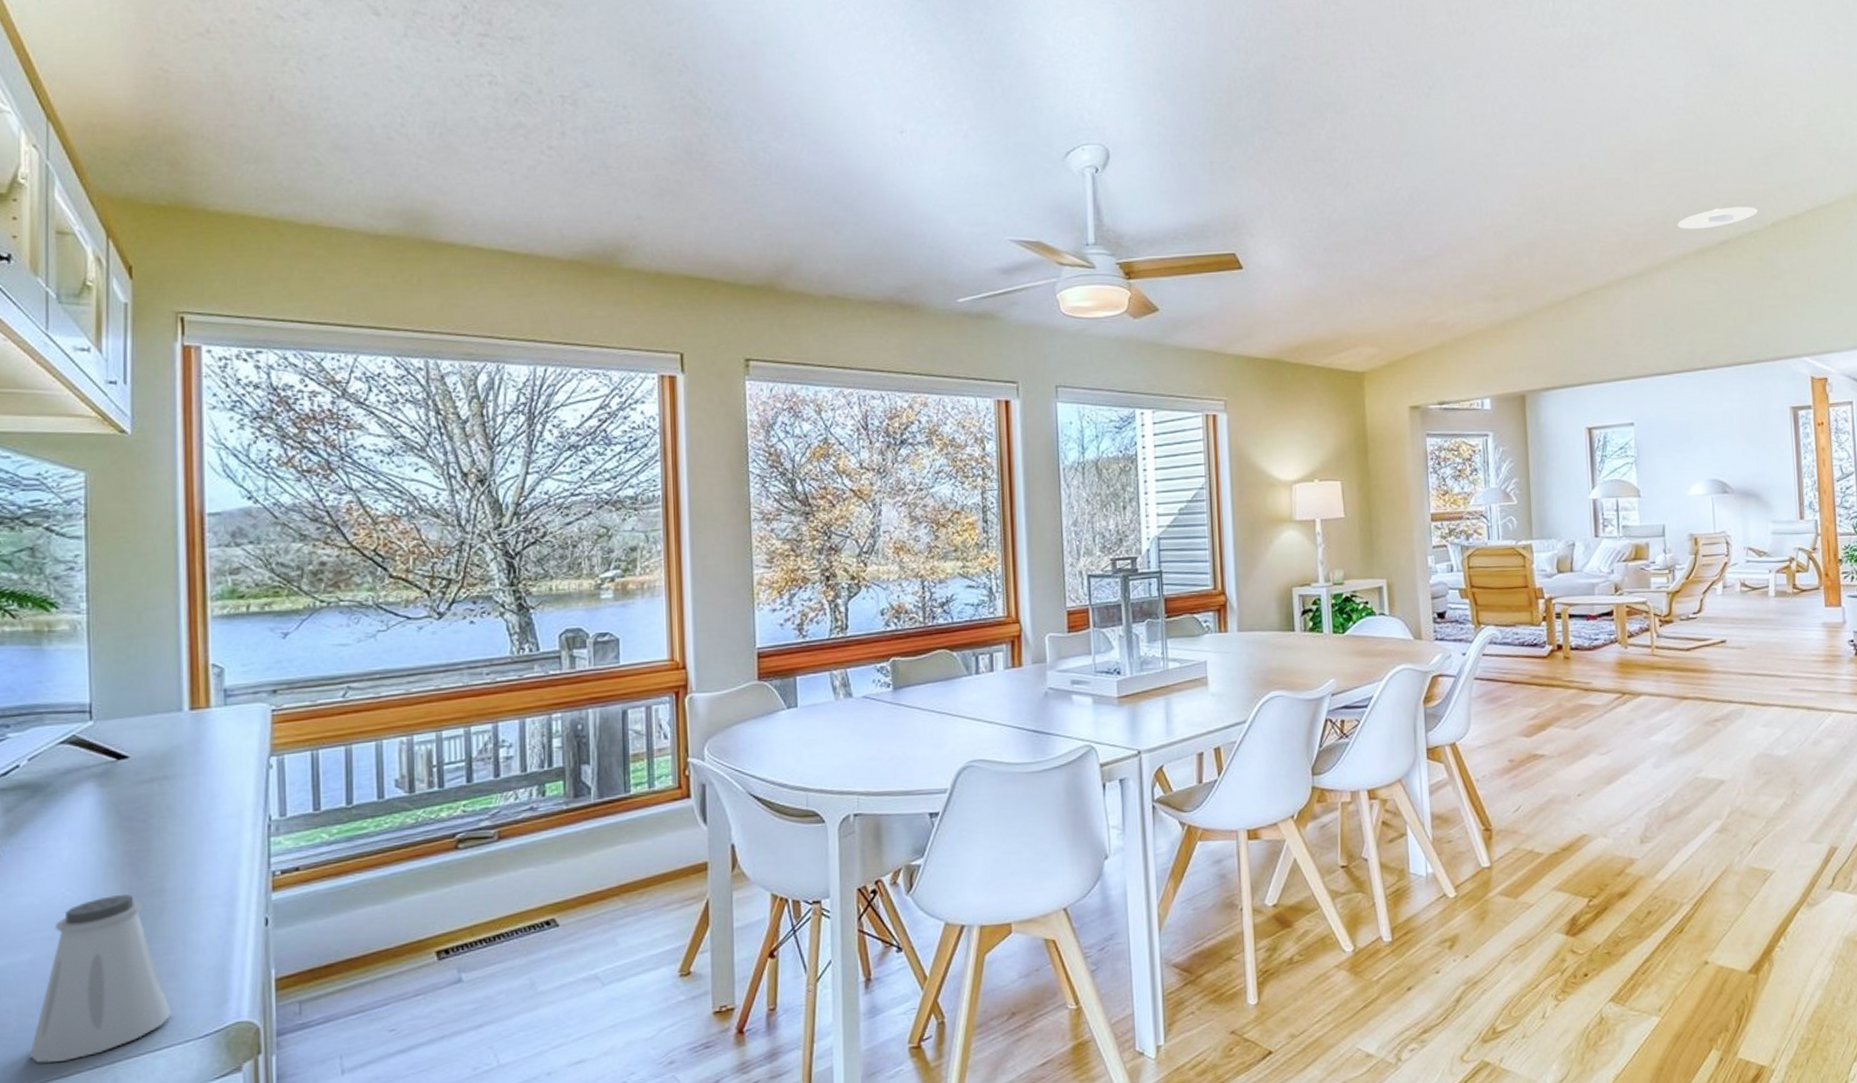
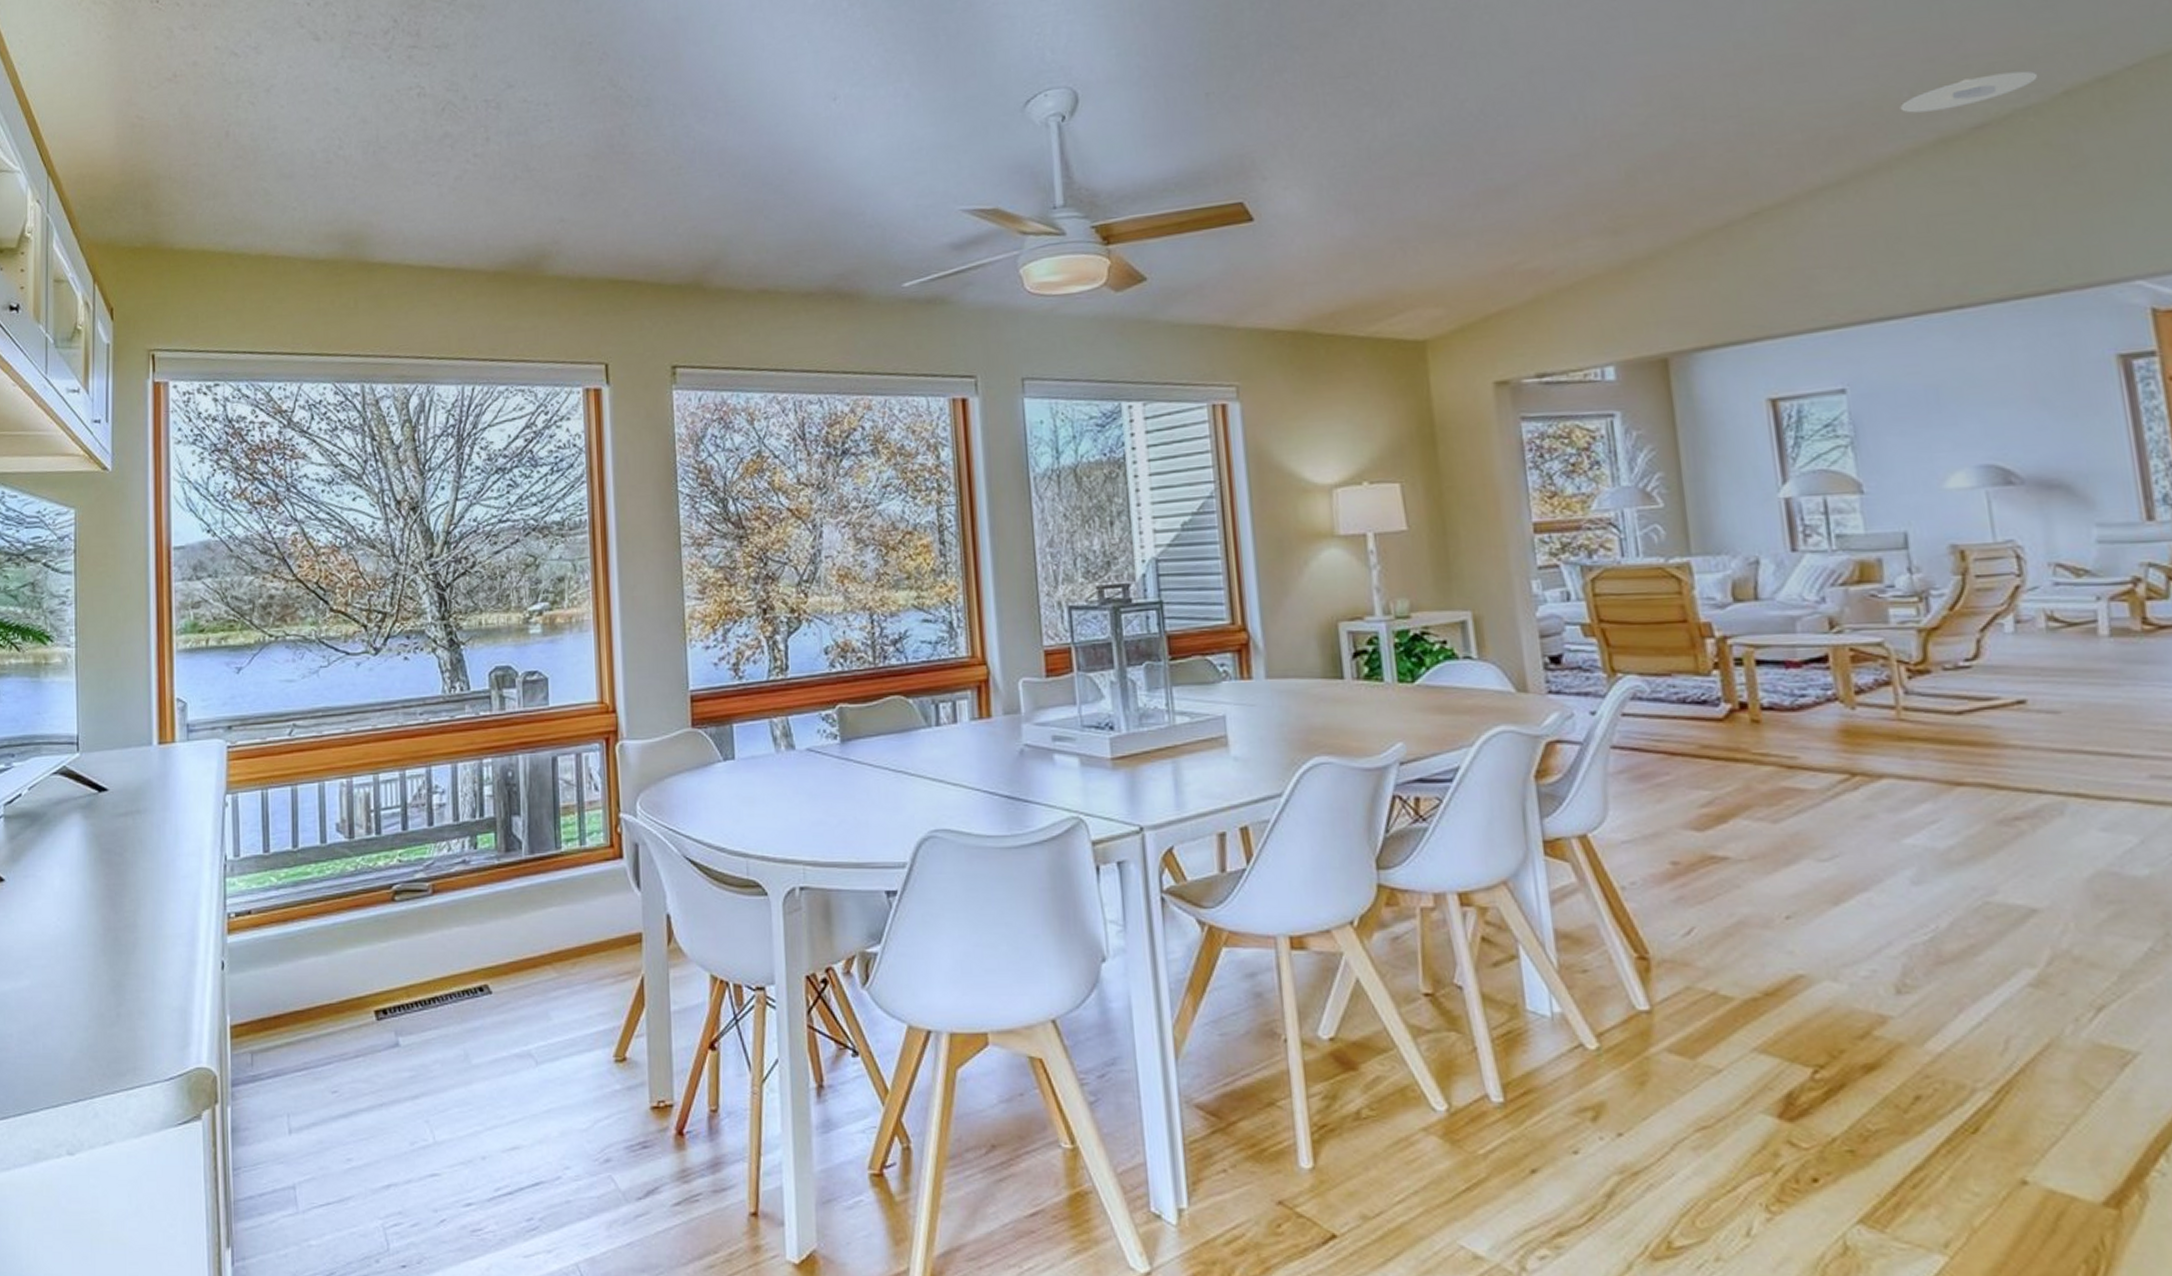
saltshaker: present [30,894,171,1063] -> none [27,928,142,1091]

